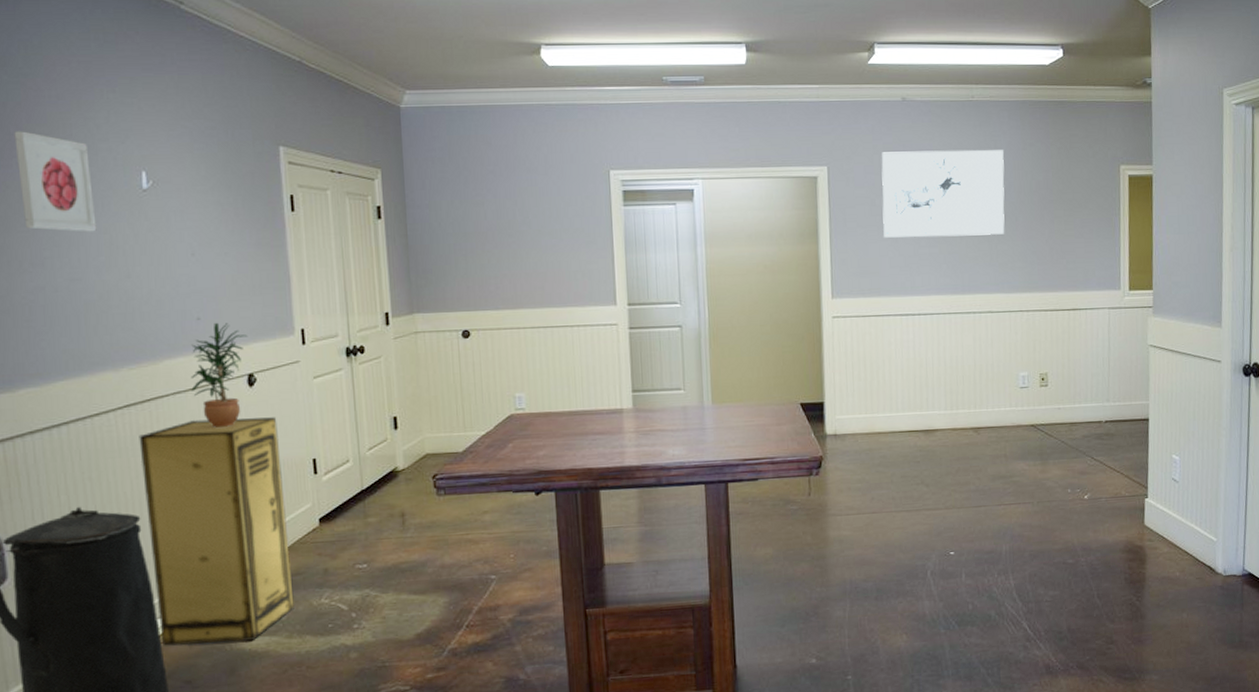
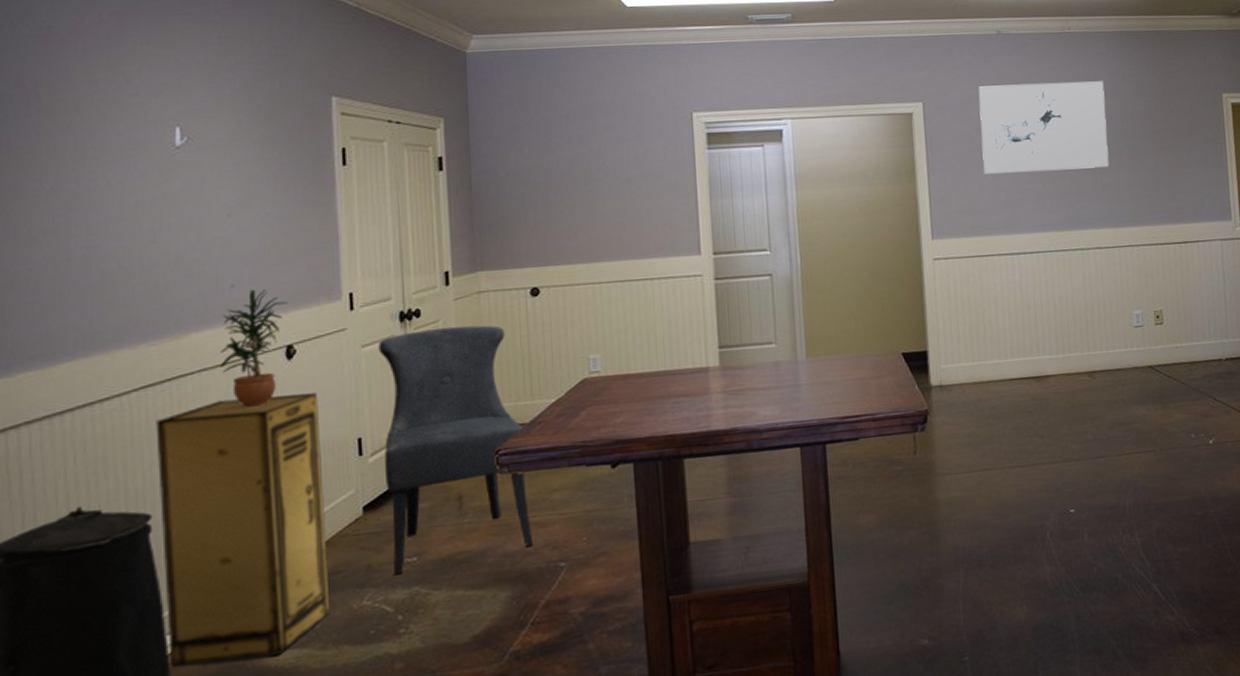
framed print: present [14,131,97,232] -> none [32,87,120,195]
dining chair: none [328,362,468,579] -> present [378,325,534,576]

